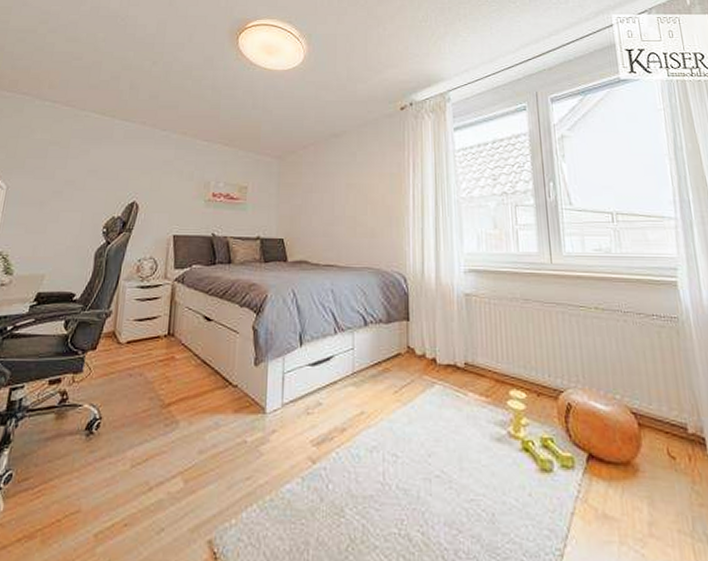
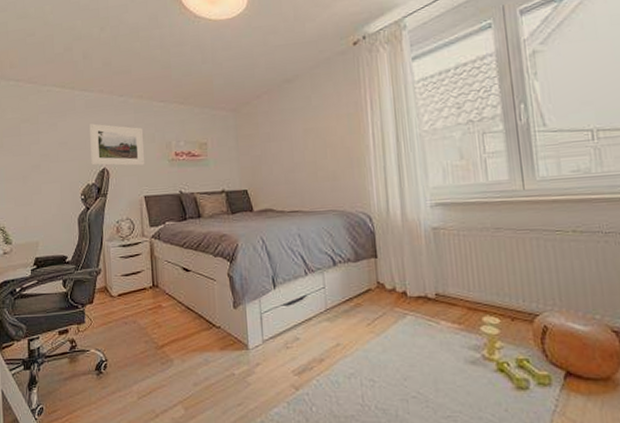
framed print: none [120,155,183,203] -> present [89,123,145,166]

